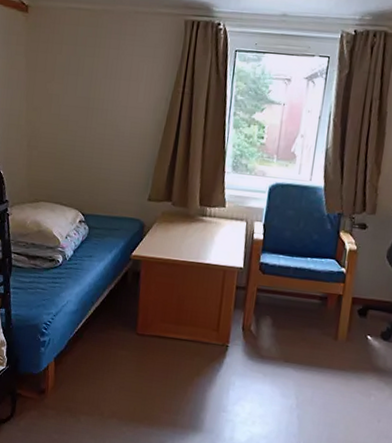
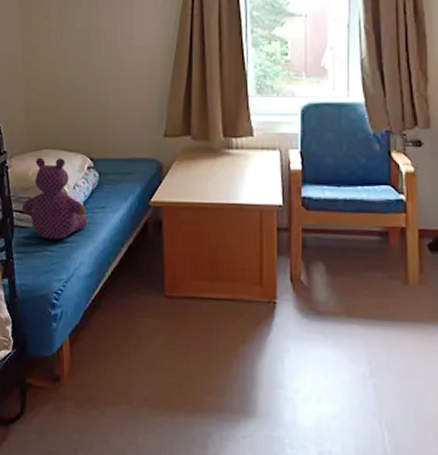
teddy bear: none [19,208,77,281] -> present [21,157,88,240]

